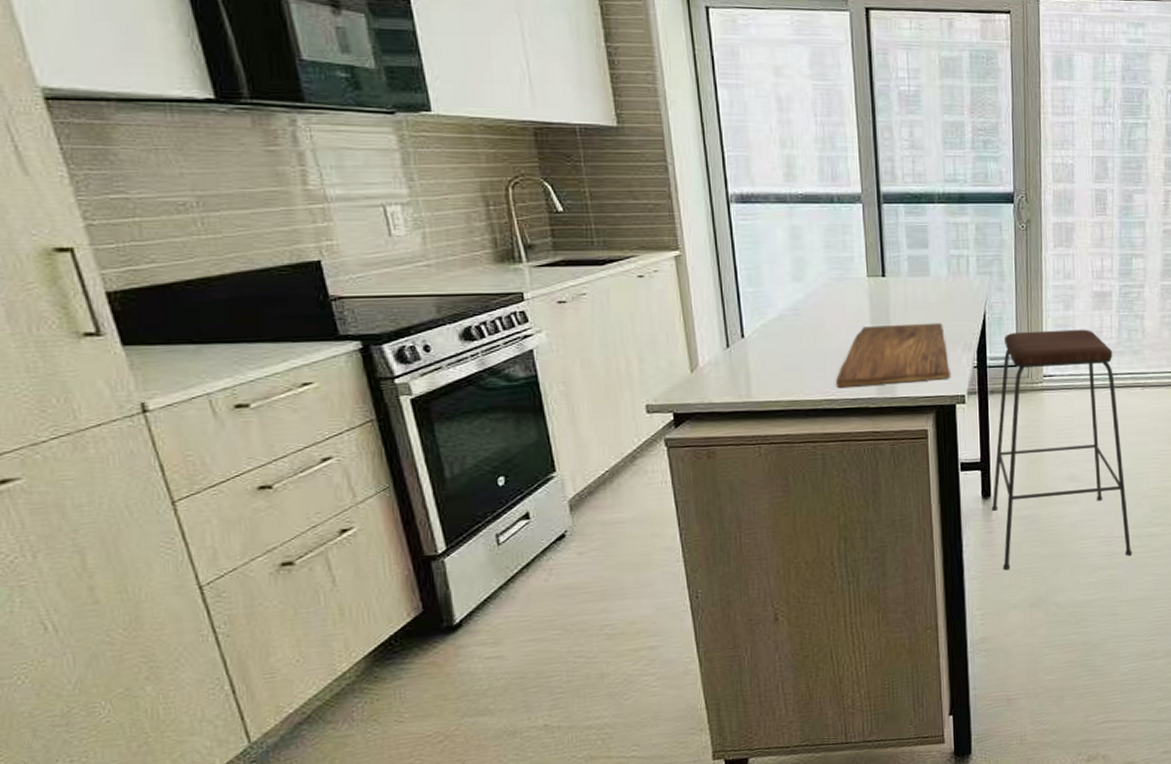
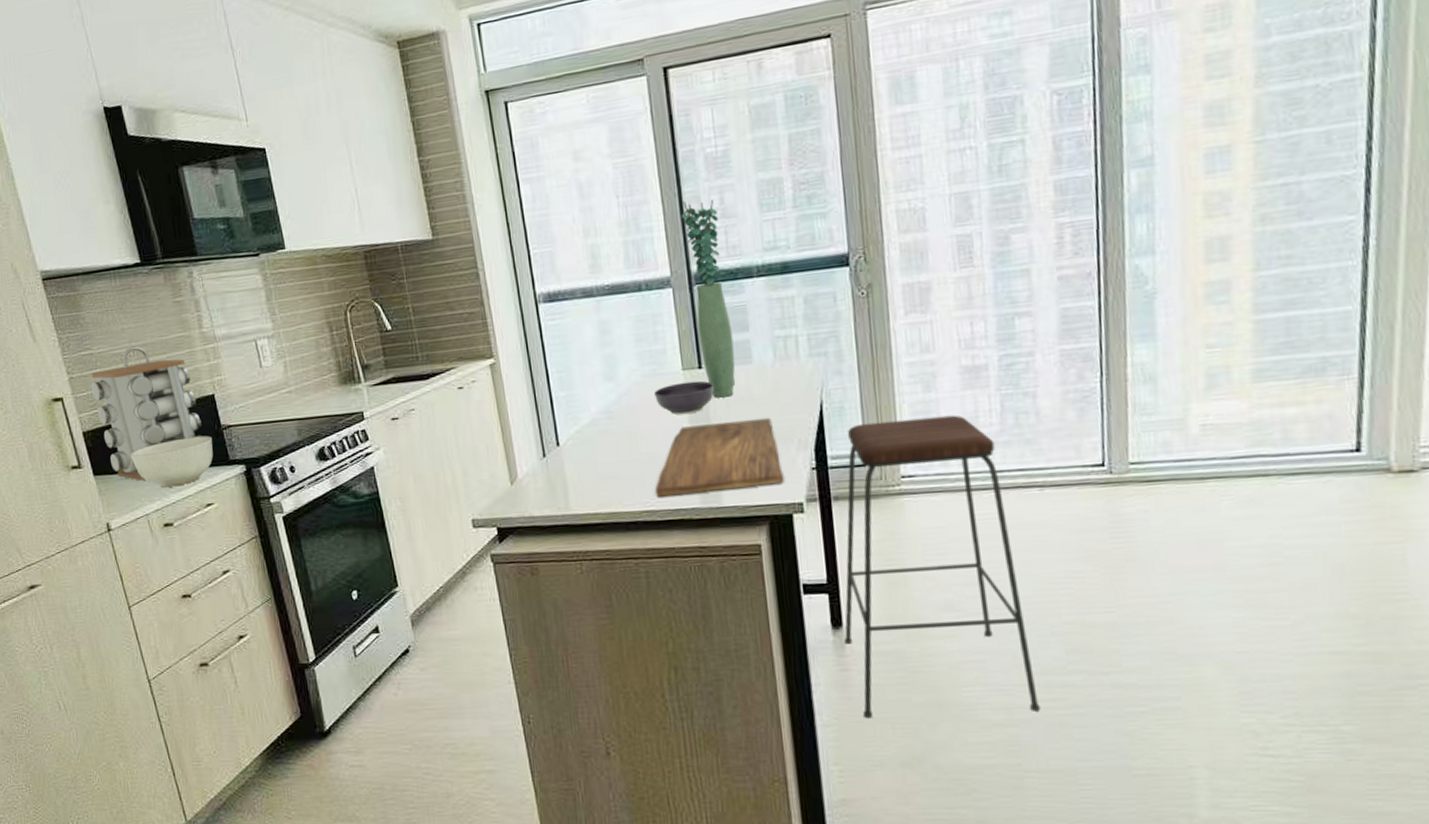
spice rack: none [123,196,300,354] -> present [91,346,202,481]
bowl: none [185,306,316,363] -> present [130,435,214,488]
bowl: none [839,287,896,316] -> present [653,380,715,415]
vase: none [874,128,915,303] -> present [681,199,736,398]

